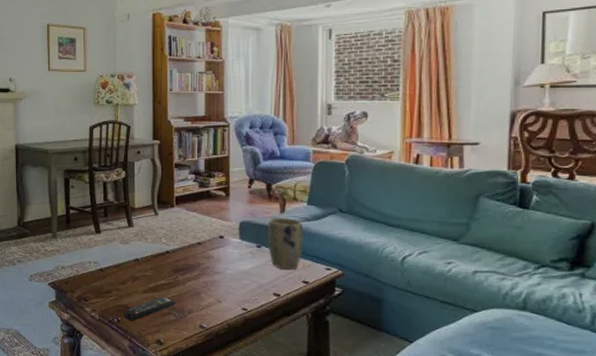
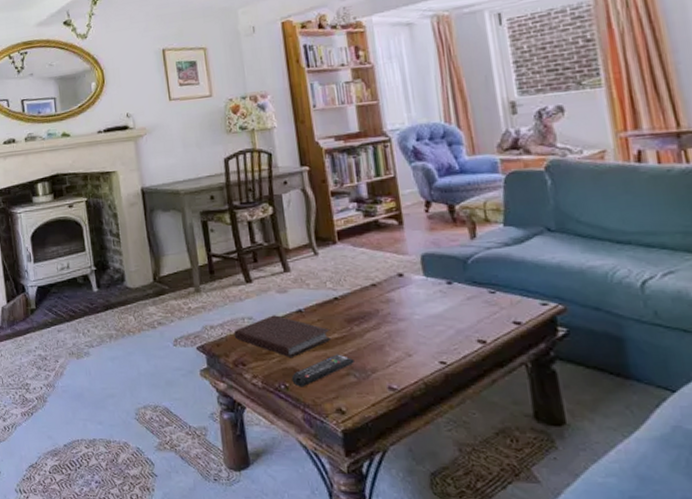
notebook: none [80,261,160,297] -> present [233,315,332,357]
plant pot: present [267,218,304,270] -> none [457,244,507,309]

